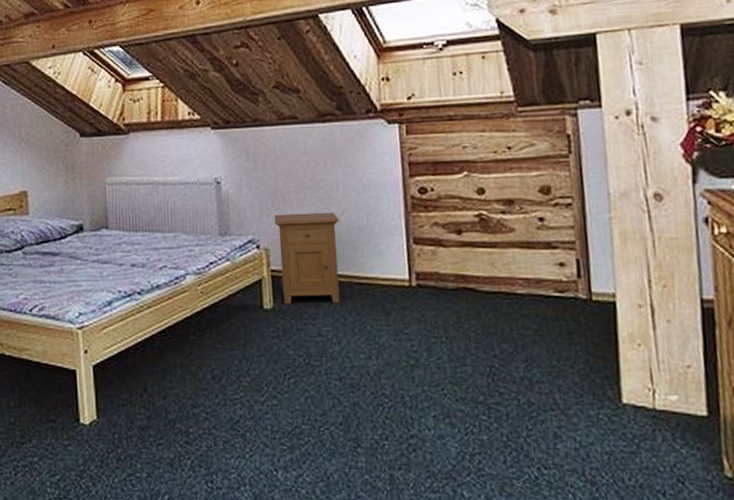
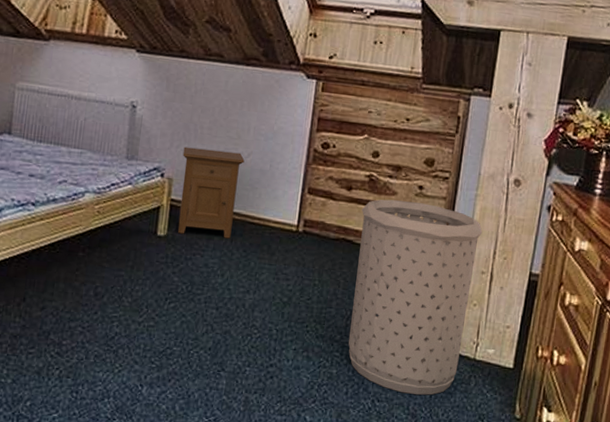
laundry basket: none [477,236,636,457] -> present [348,199,483,395]

